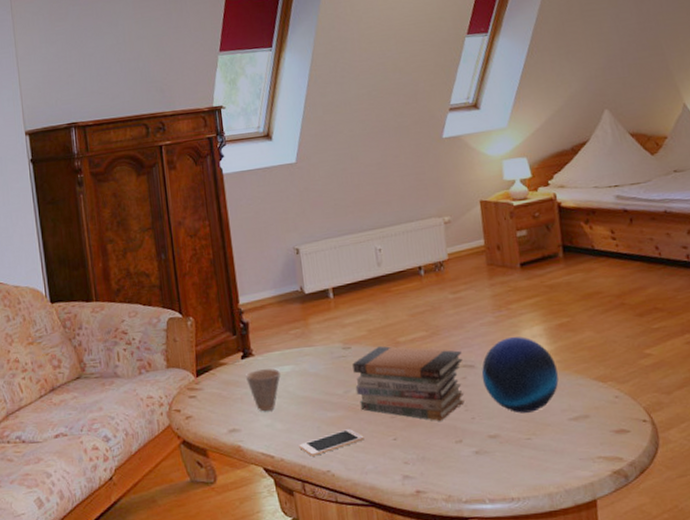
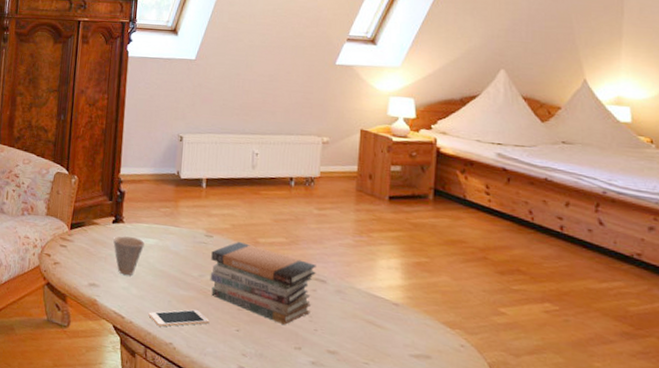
decorative orb: present [481,336,559,413] -> none [331,263,407,340]

